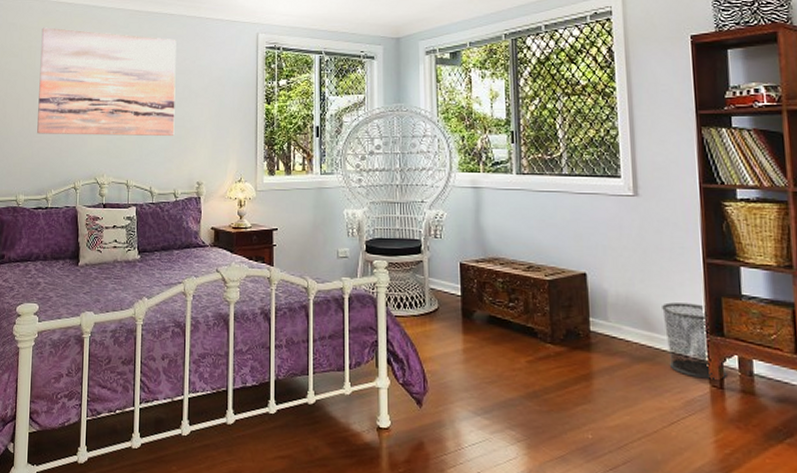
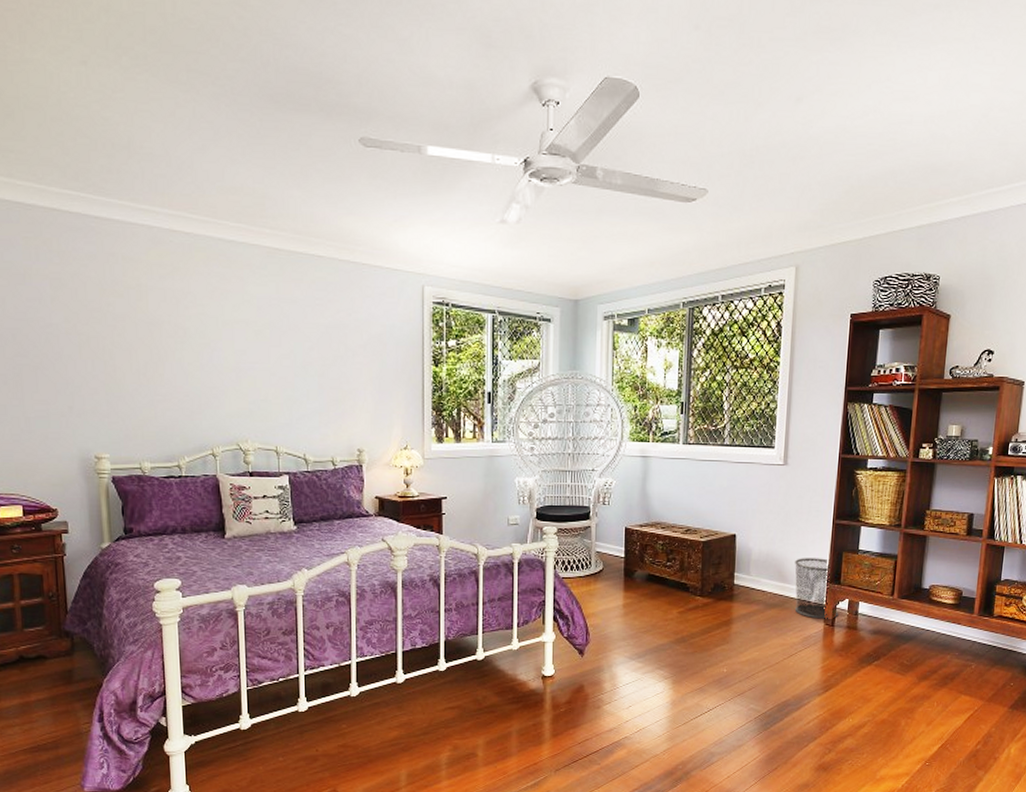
wall art: present [37,27,176,136] -> none [152,261,330,398]

